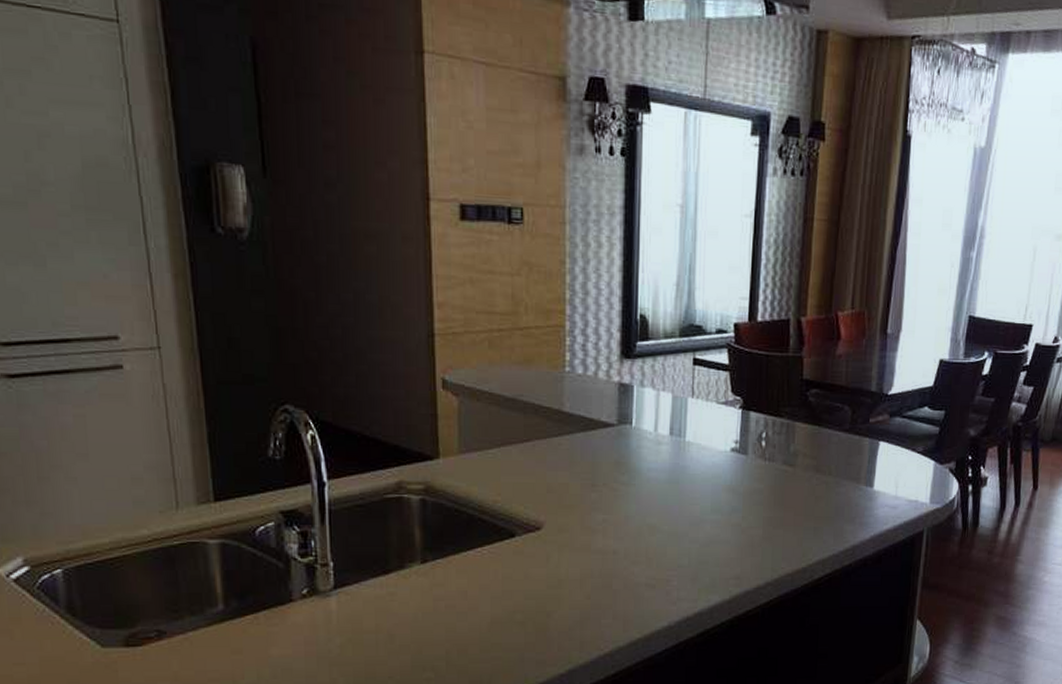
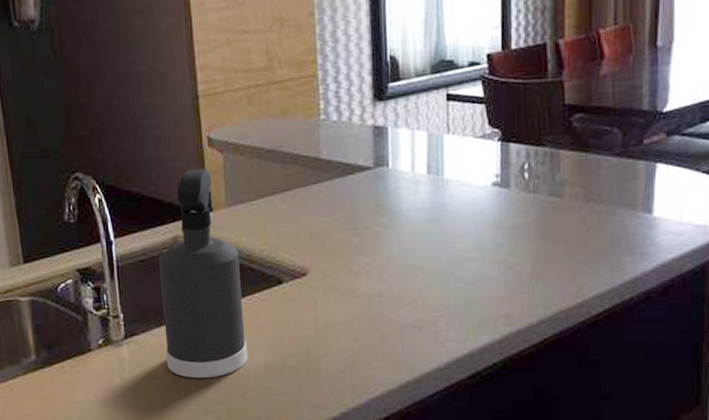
spray bottle: none [378,411,473,634] -> present [158,168,248,379]

